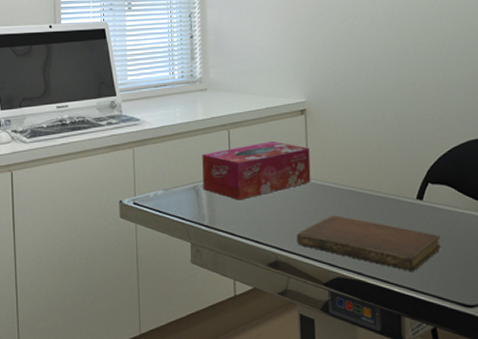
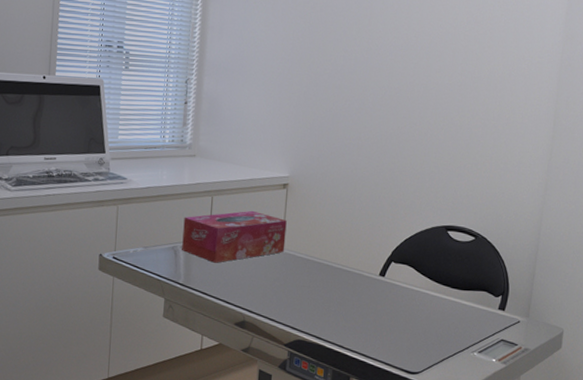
notebook: present [296,216,441,271] -> none [264,284,395,339]

